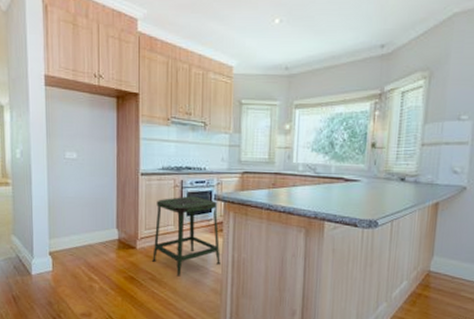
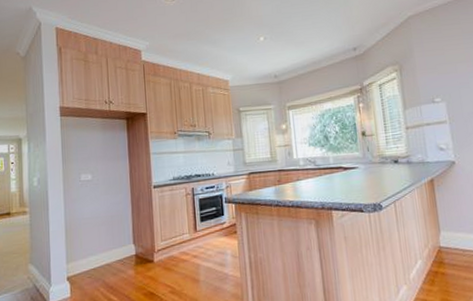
stool: present [151,196,220,277] -> none [170,201,238,286]

